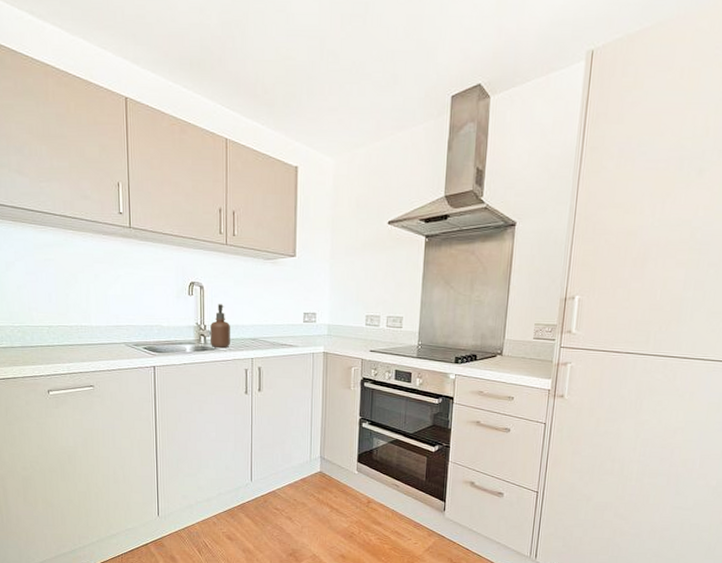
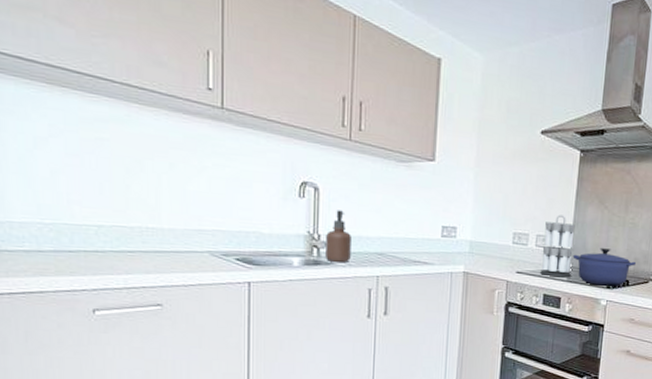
spice rack: none [392,297,423,355] -> present [540,214,575,278]
cooking pot: none [421,324,483,361] -> present [572,247,636,286]

